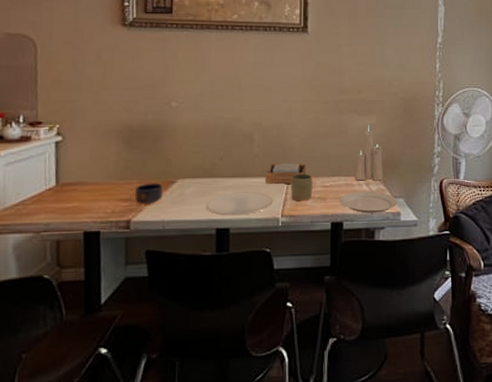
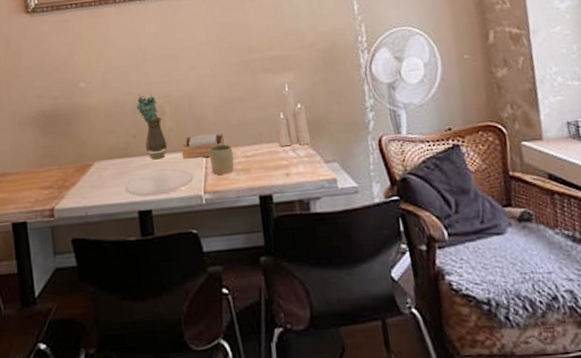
mug: present [134,183,163,205] -> none [54,167,82,192]
vase: none [226,120,252,182] -> present [136,95,168,160]
plate: present [340,191,397,213] -> none [265,157,332,183]

